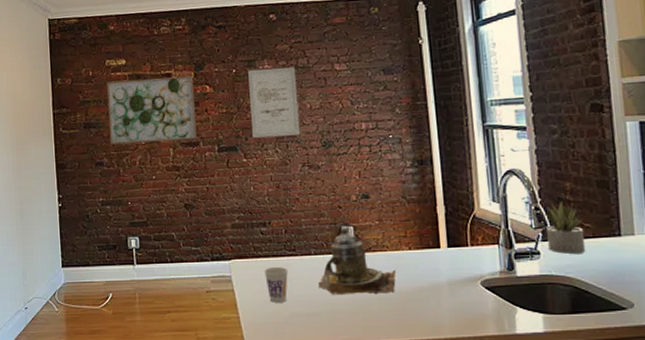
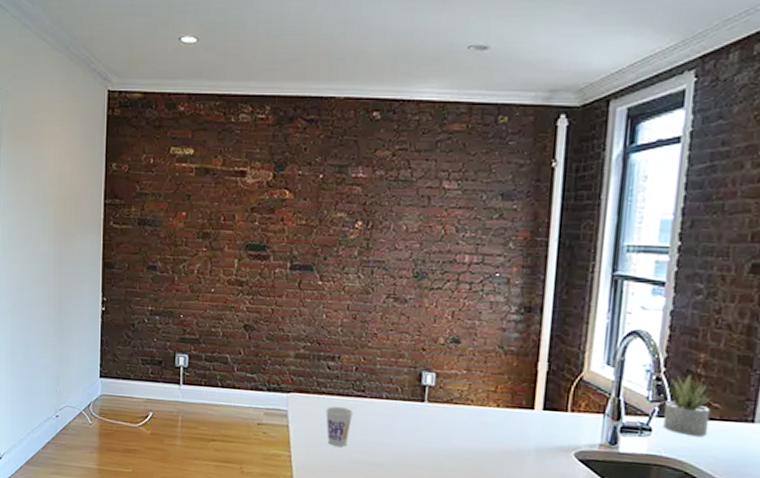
wall art: present [106,76,197,145] -> none [166,173,272,252]
wall art: present [248,66,300,138] -> none [333,177,396,261]
teapot: present [318,227,397,295] -> none [386,372,478,452]

